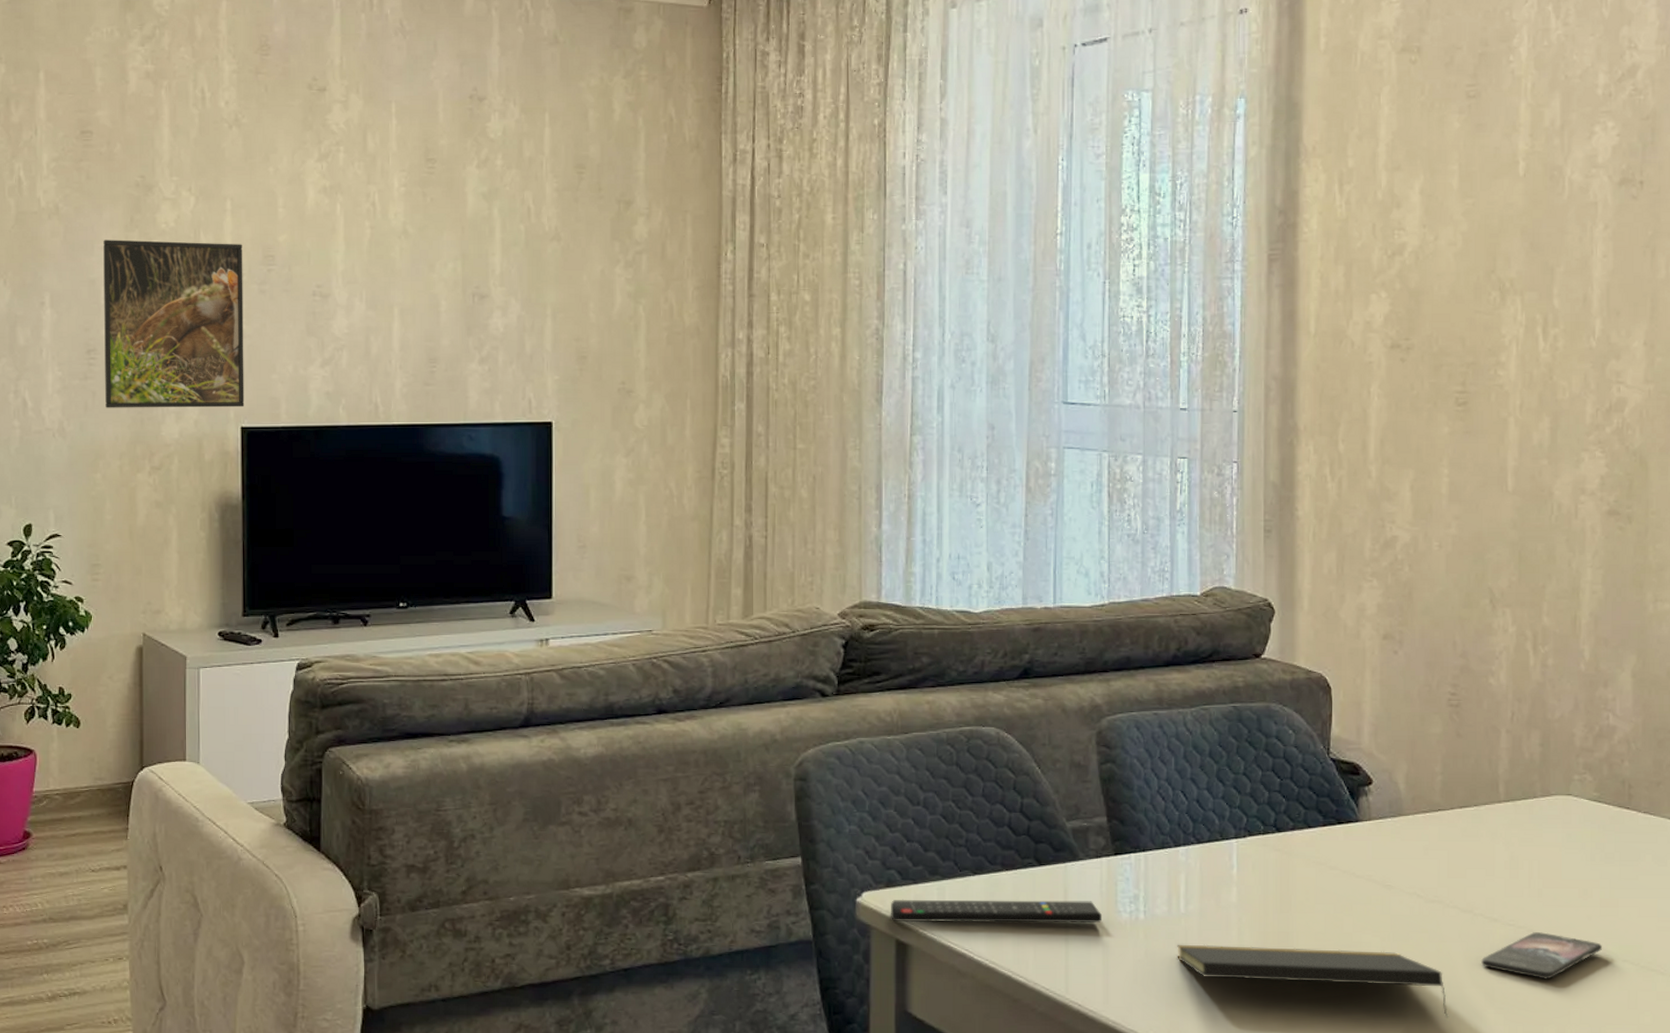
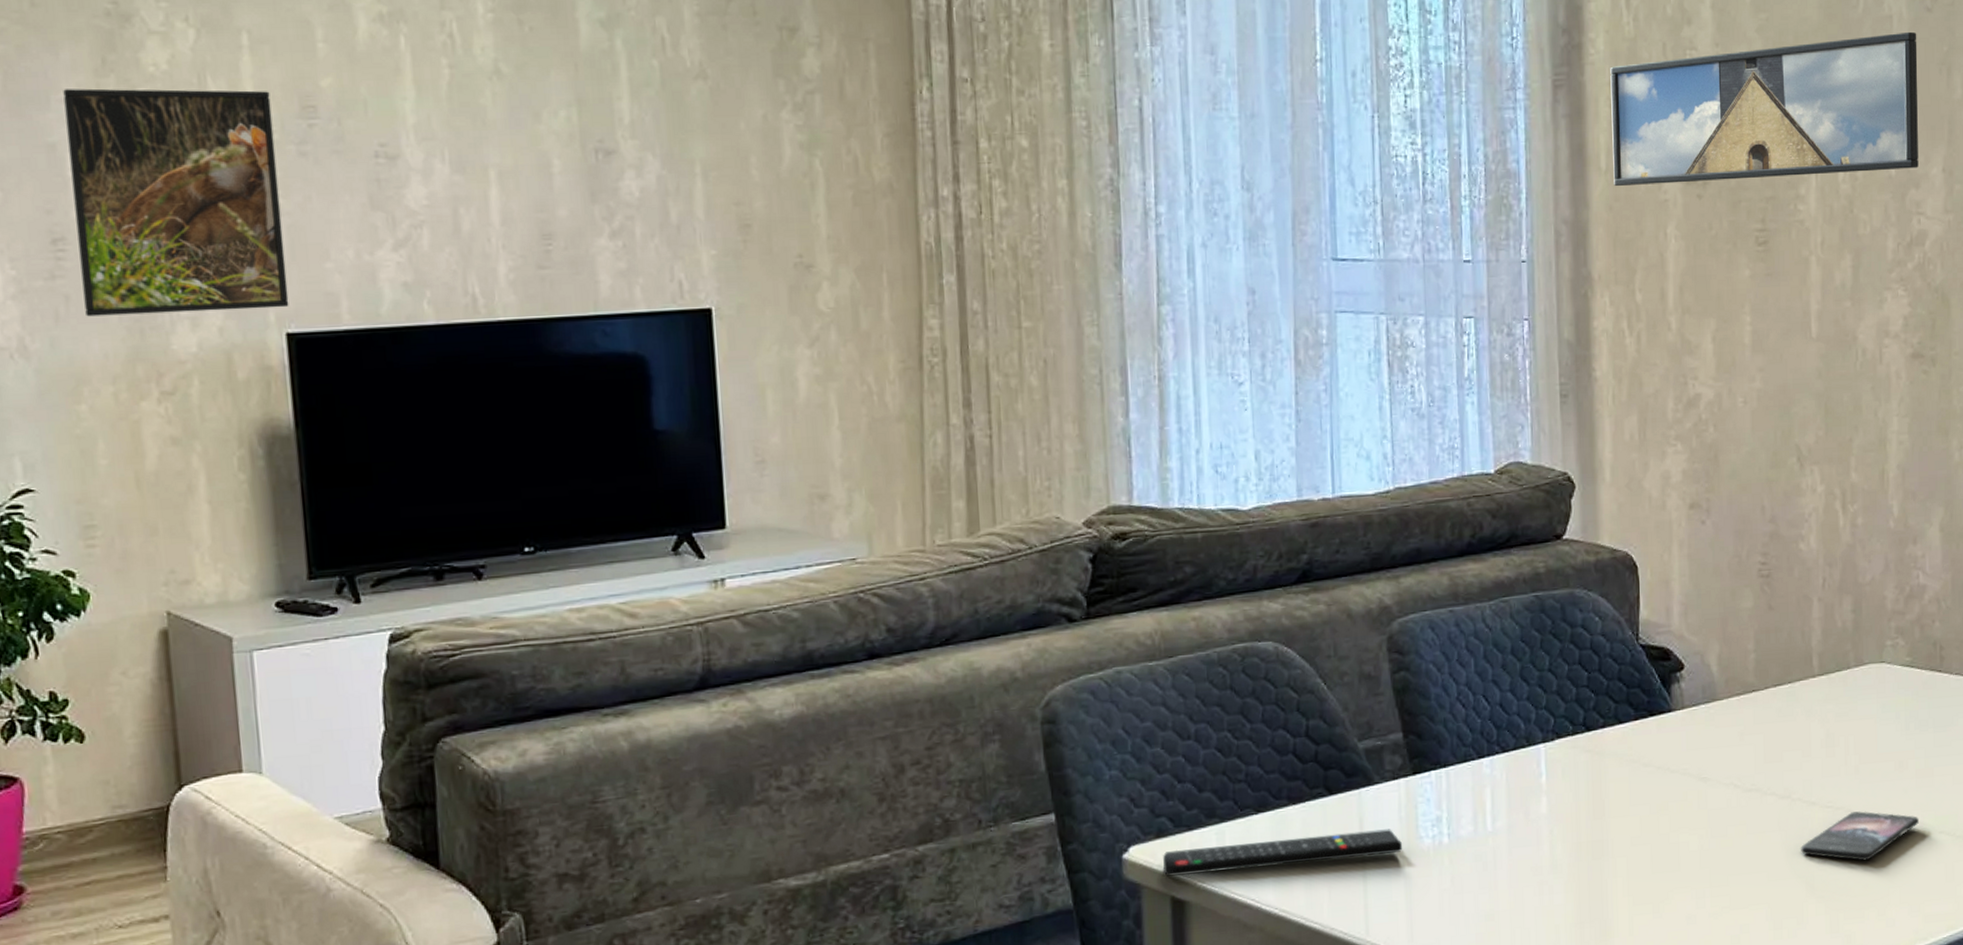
notepad: present [1177,944,1449,1018] -> none [1485,849,1770,914]
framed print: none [1322,217,1622,349] -> present [1610,31,1919,187]

